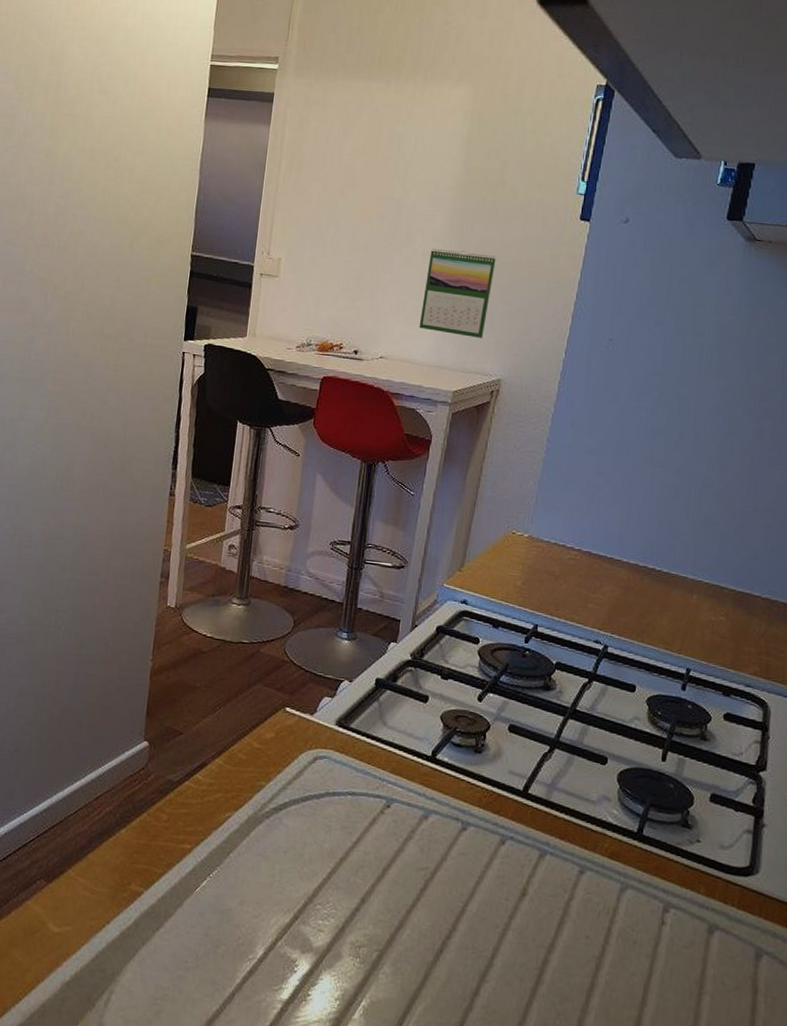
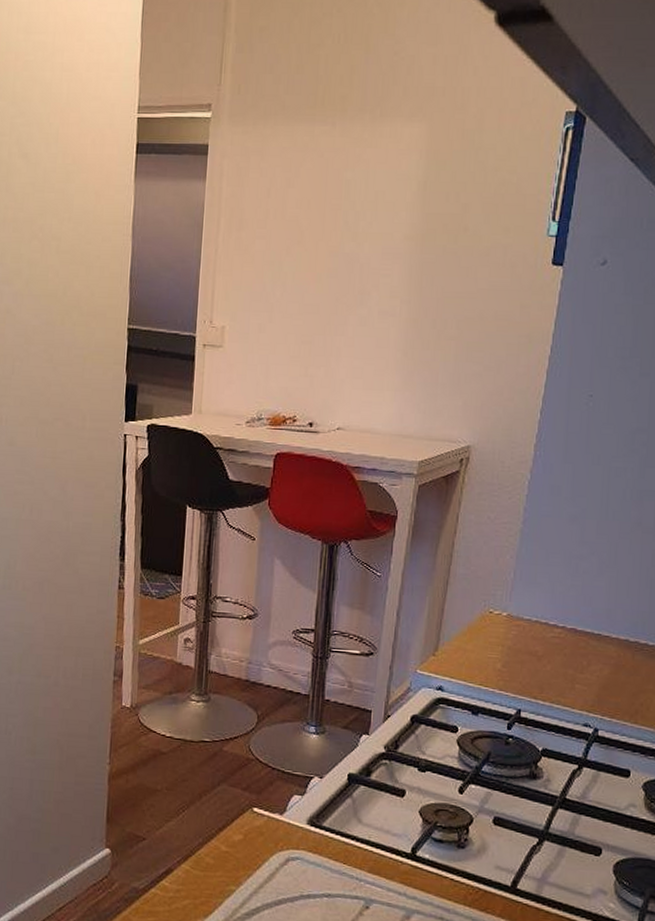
calendar: present [419,248,496,338] -> none [378,305,461,402]

